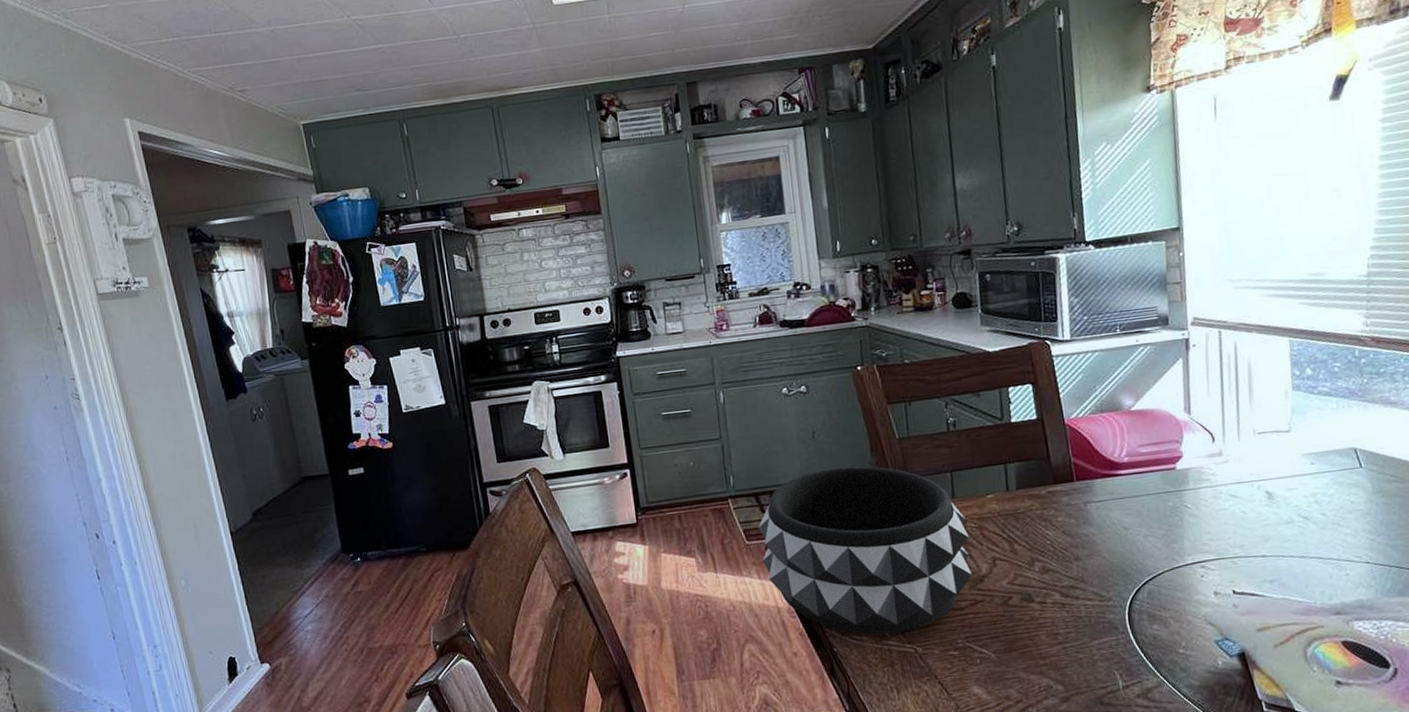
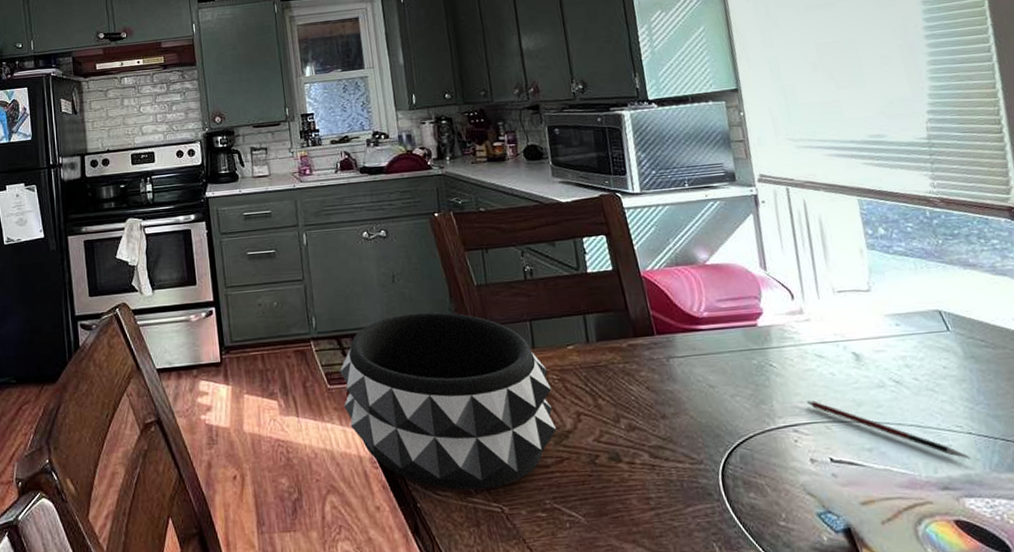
pen: none [1217,538,1366,586] -> present [807,400,972,459]

